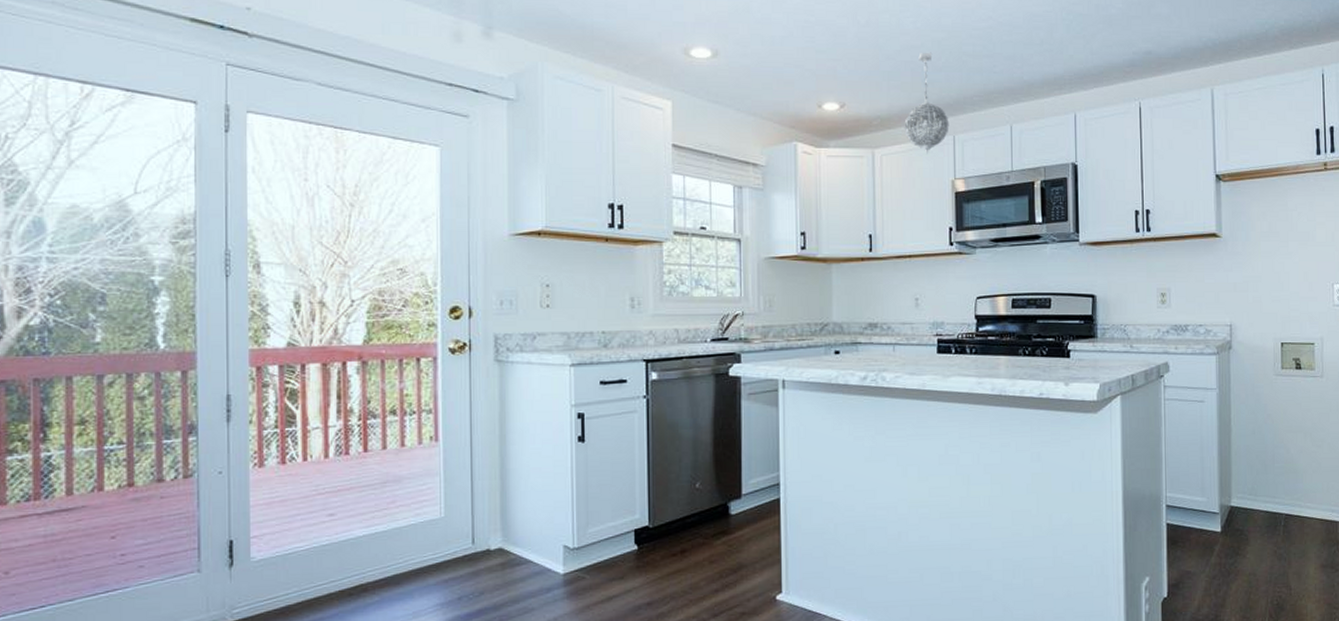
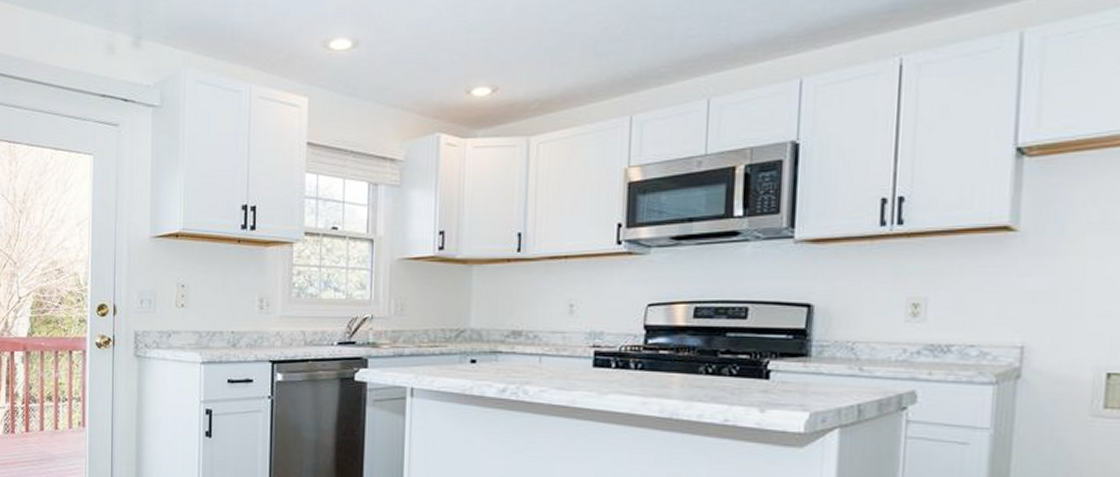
pendant light: present [904,52,949,154] -> none [568,19,626,139]

